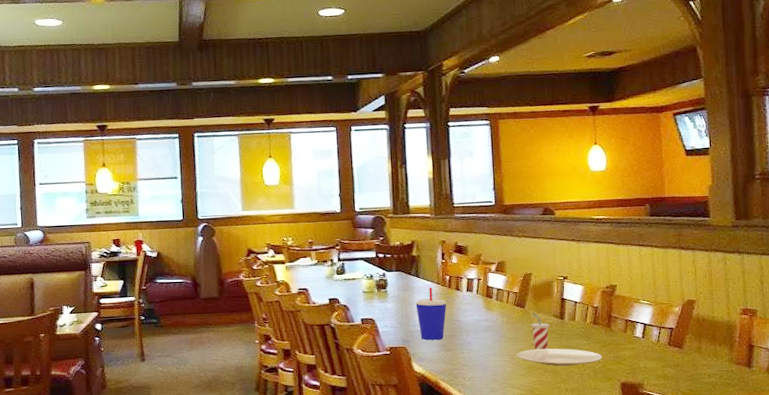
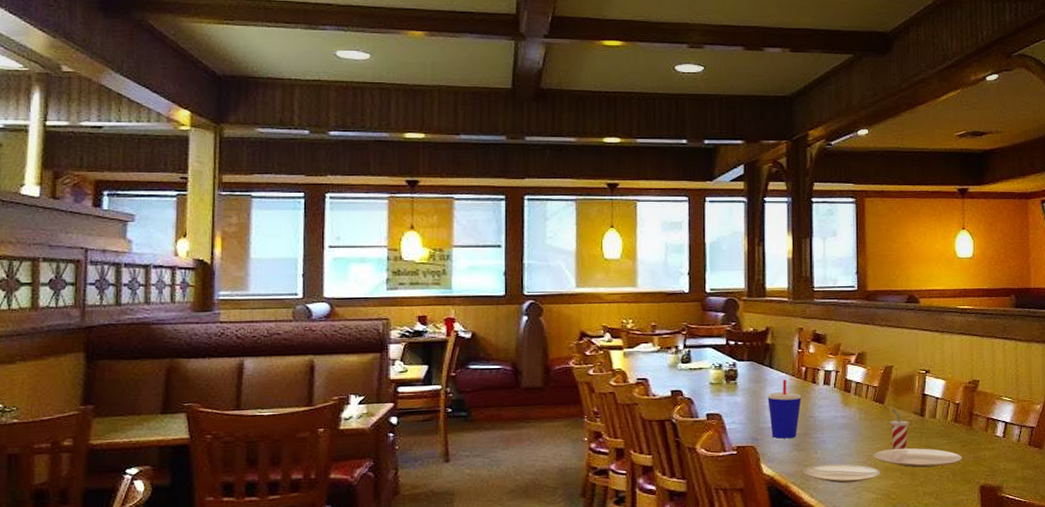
plate: none [451,362,524,380] -> present [803,464,880,484]

